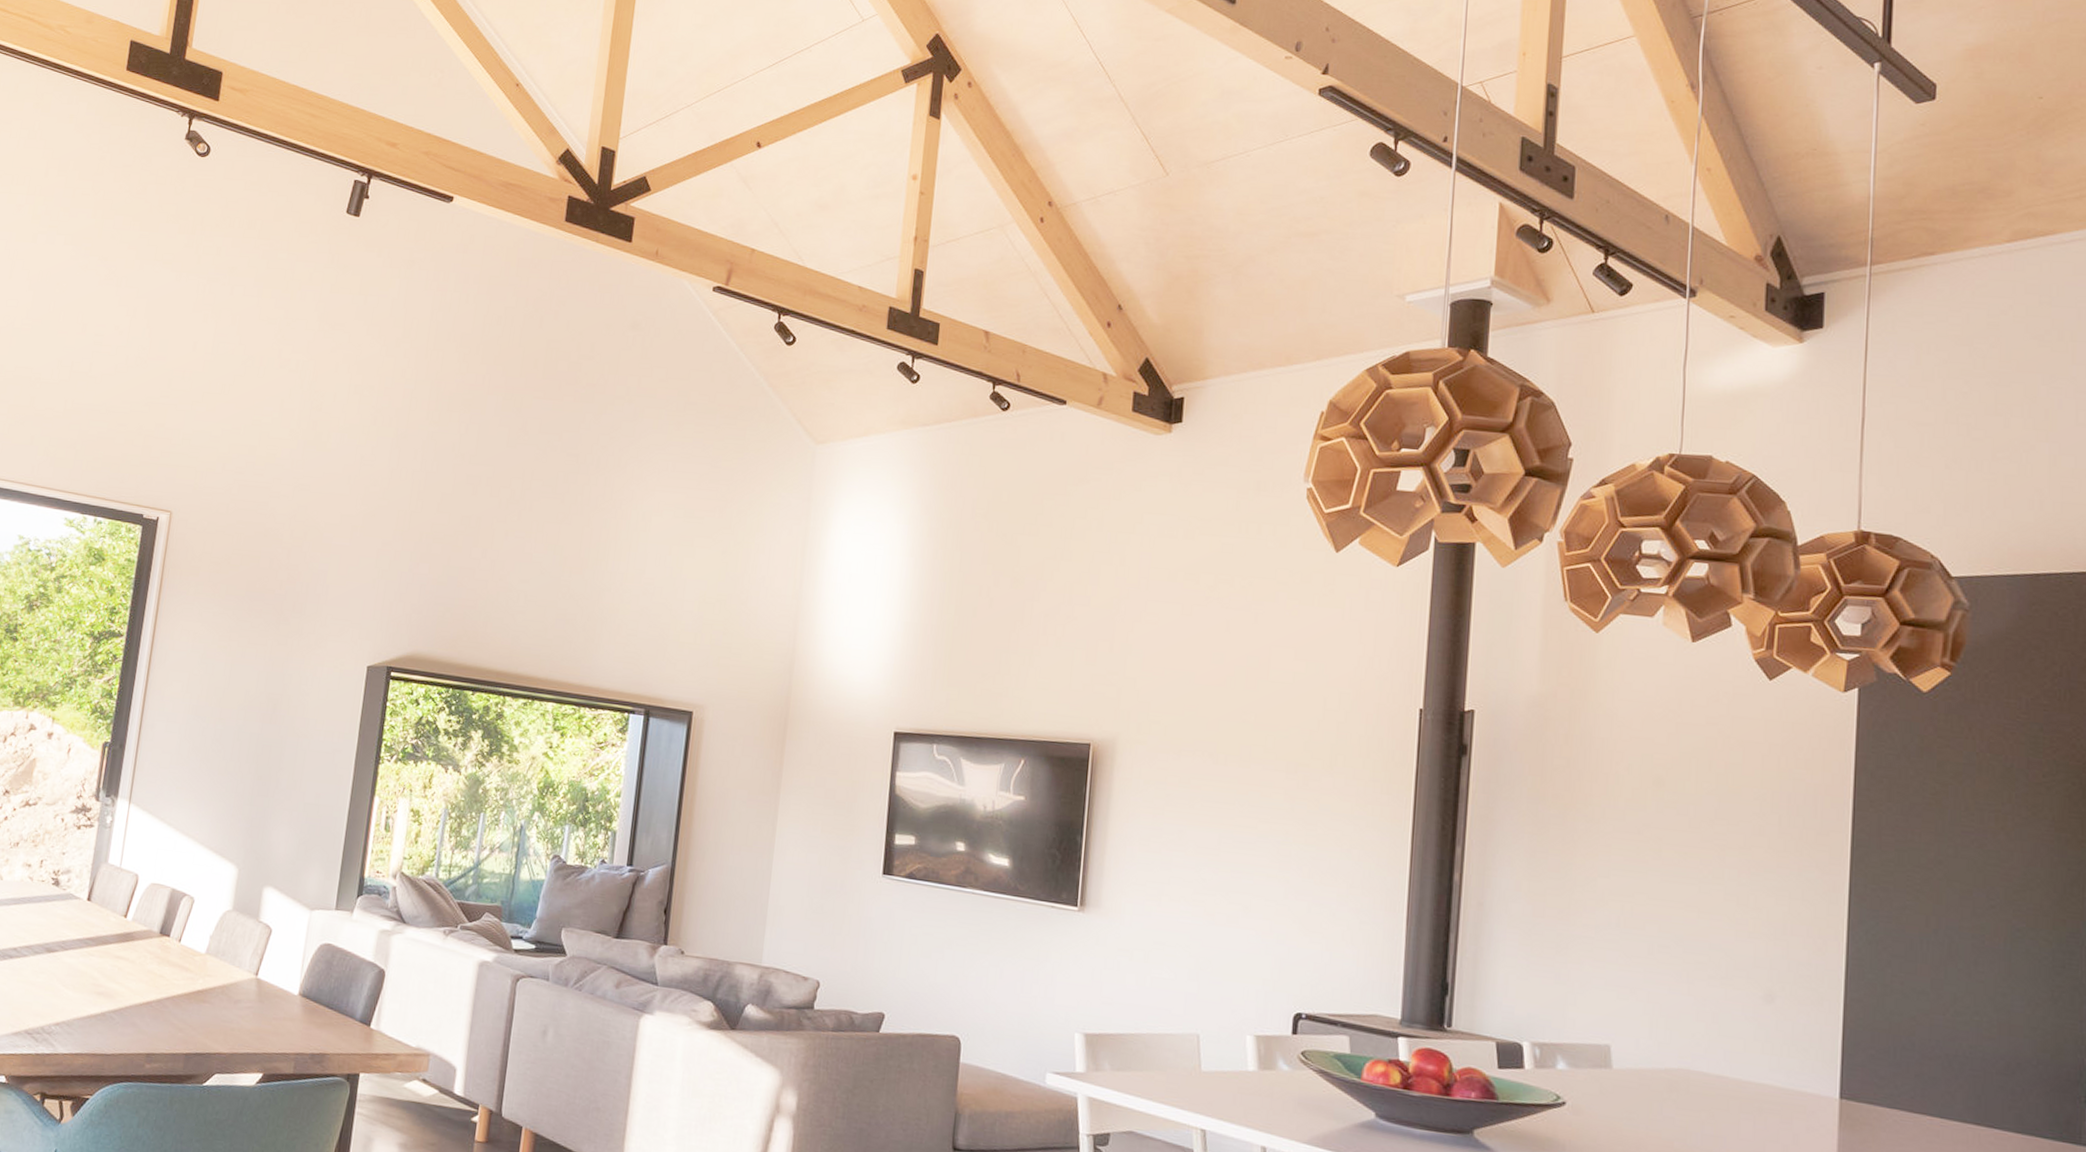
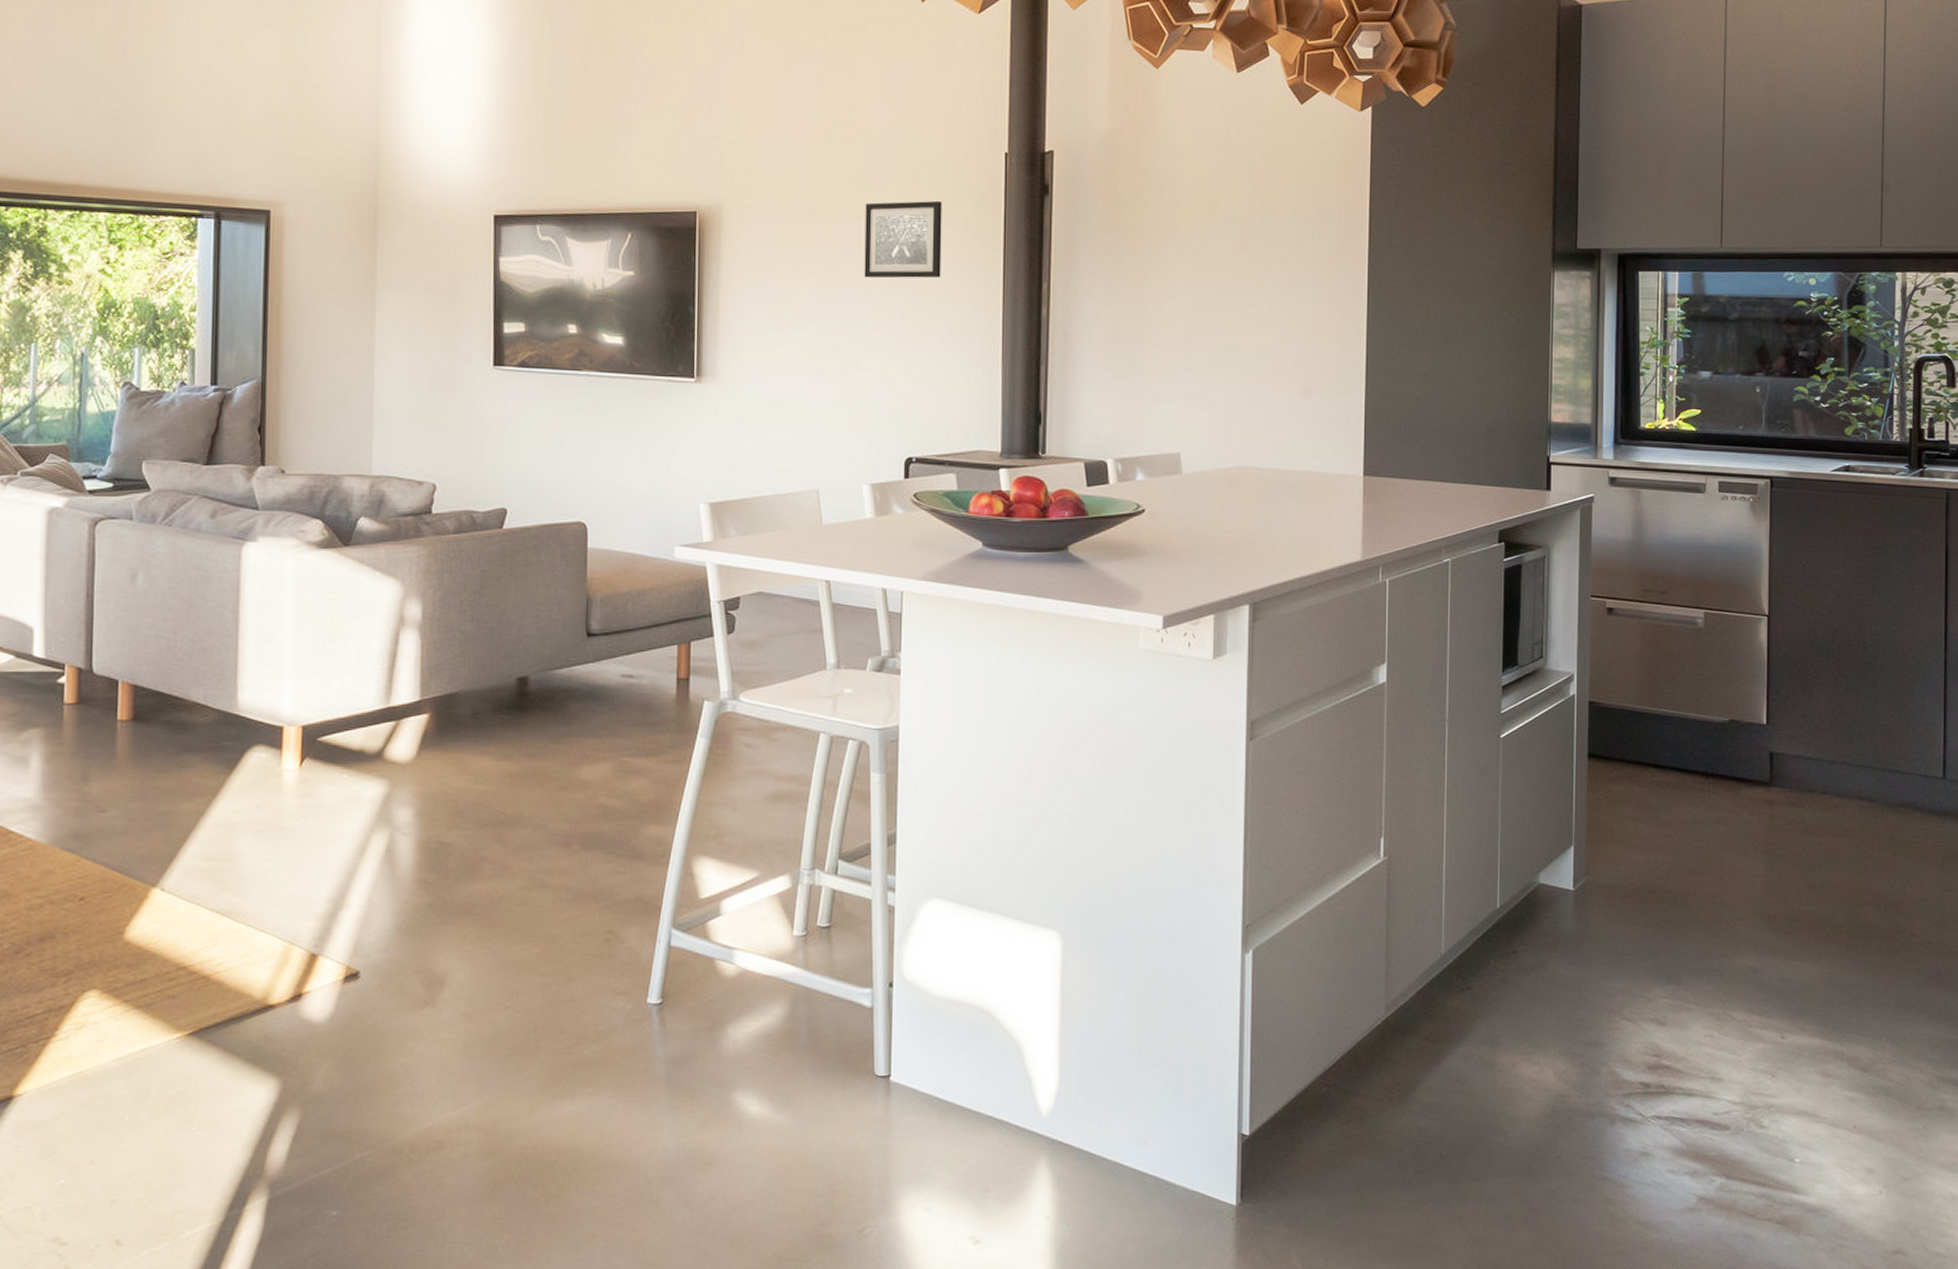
wall art: none [1260,749,1348,831] -> present [864,201,942,279]

